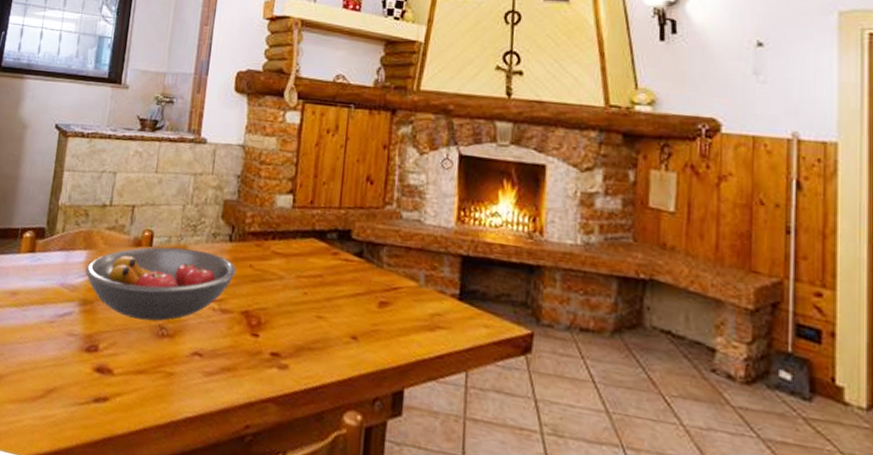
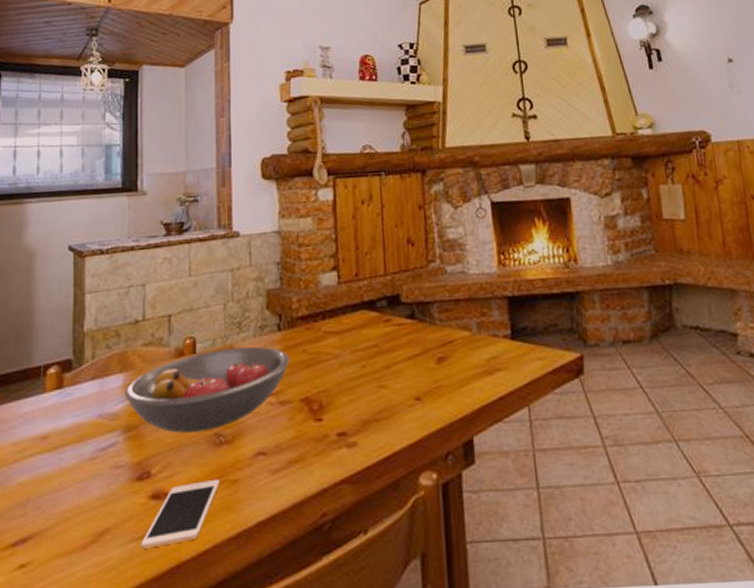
cell phone: none [81,364,157,418] -> present [140,479,220,549]

